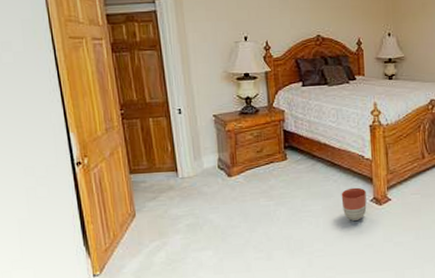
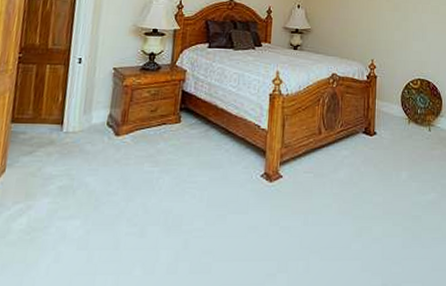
planter: present [341,187,367,221] -> none [230,159,257,197]

